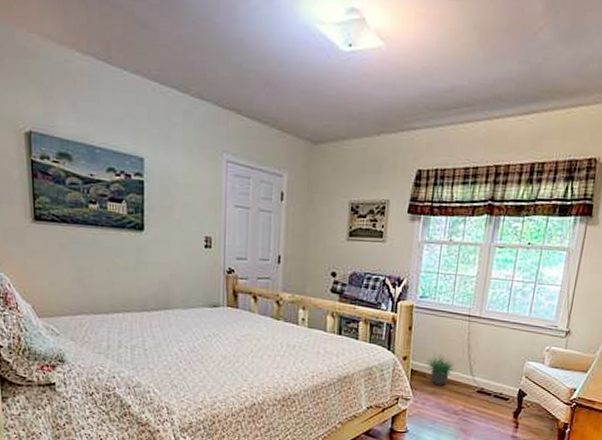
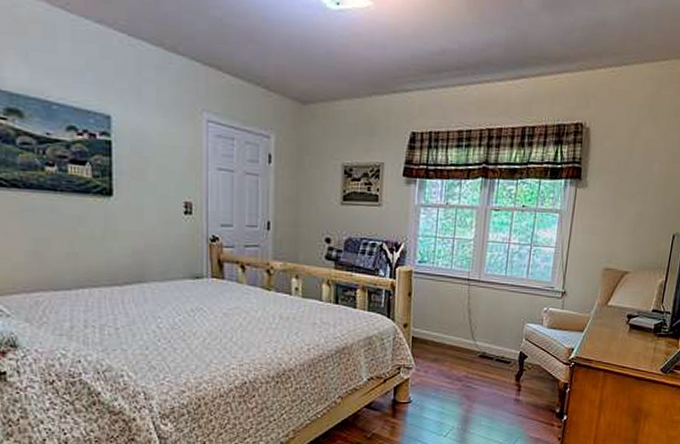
potted plant: present [423,352,455,386] -> none [425,318,456,352]

